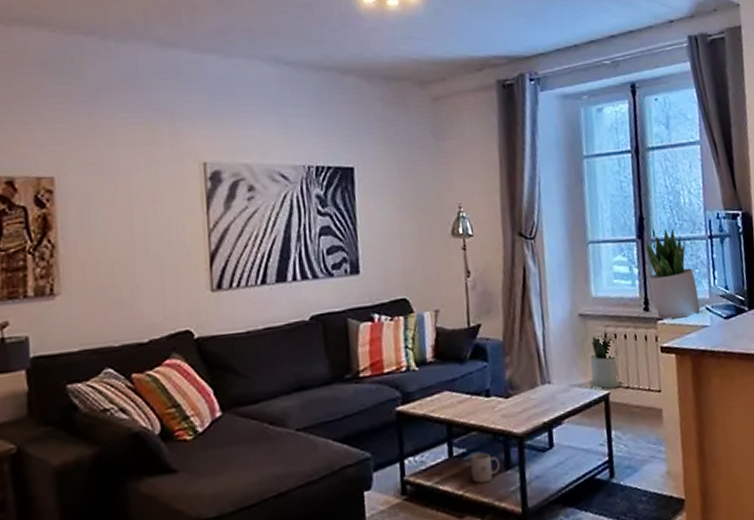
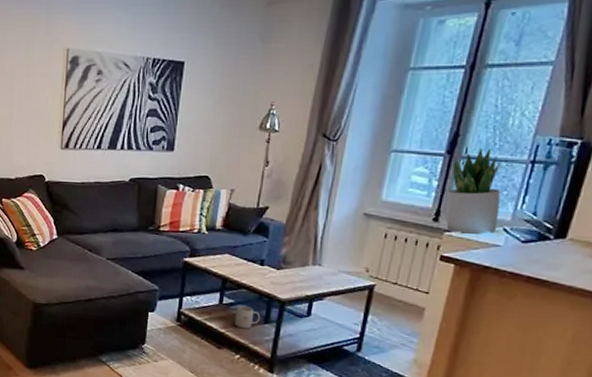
planter: present [589,335,625,389] -> none [358,234,394,282]

